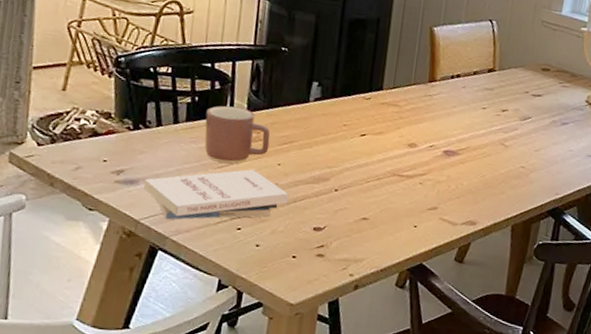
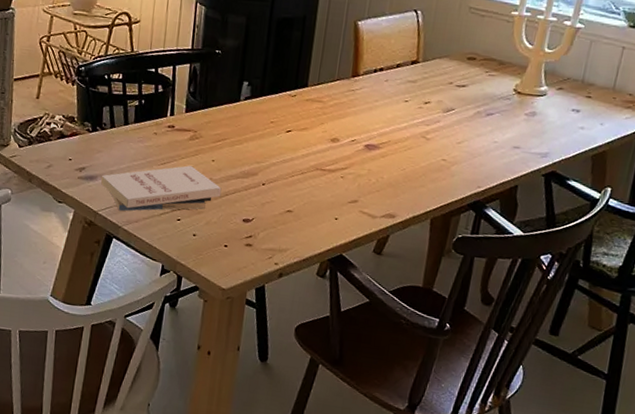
mug: present [204,105,271,164] -> none [150,107,206,161]

